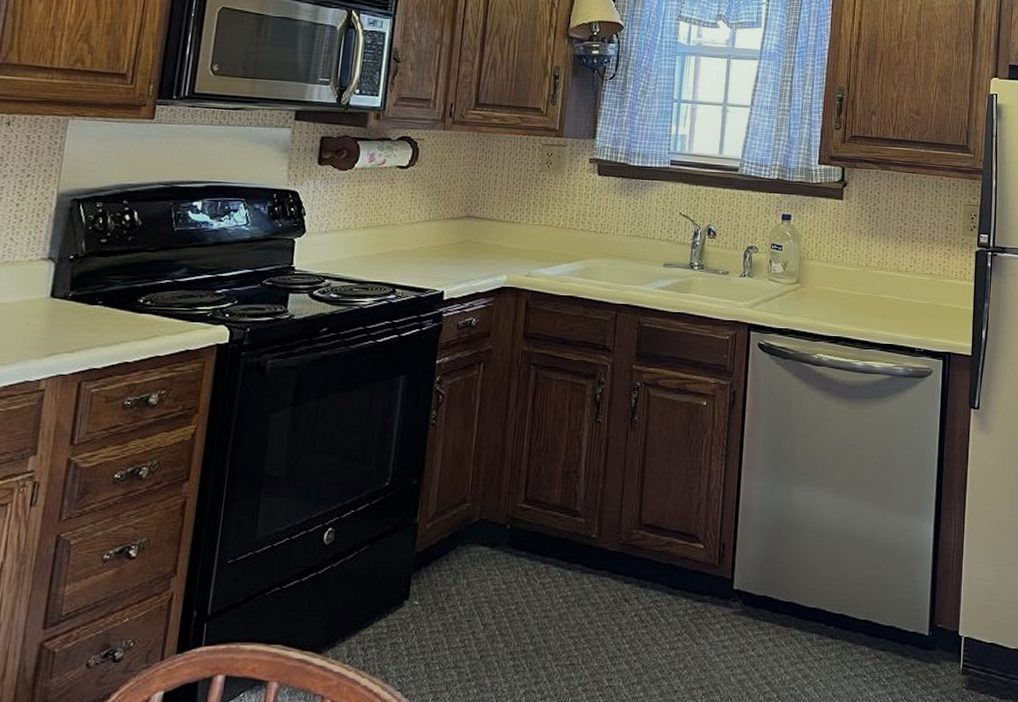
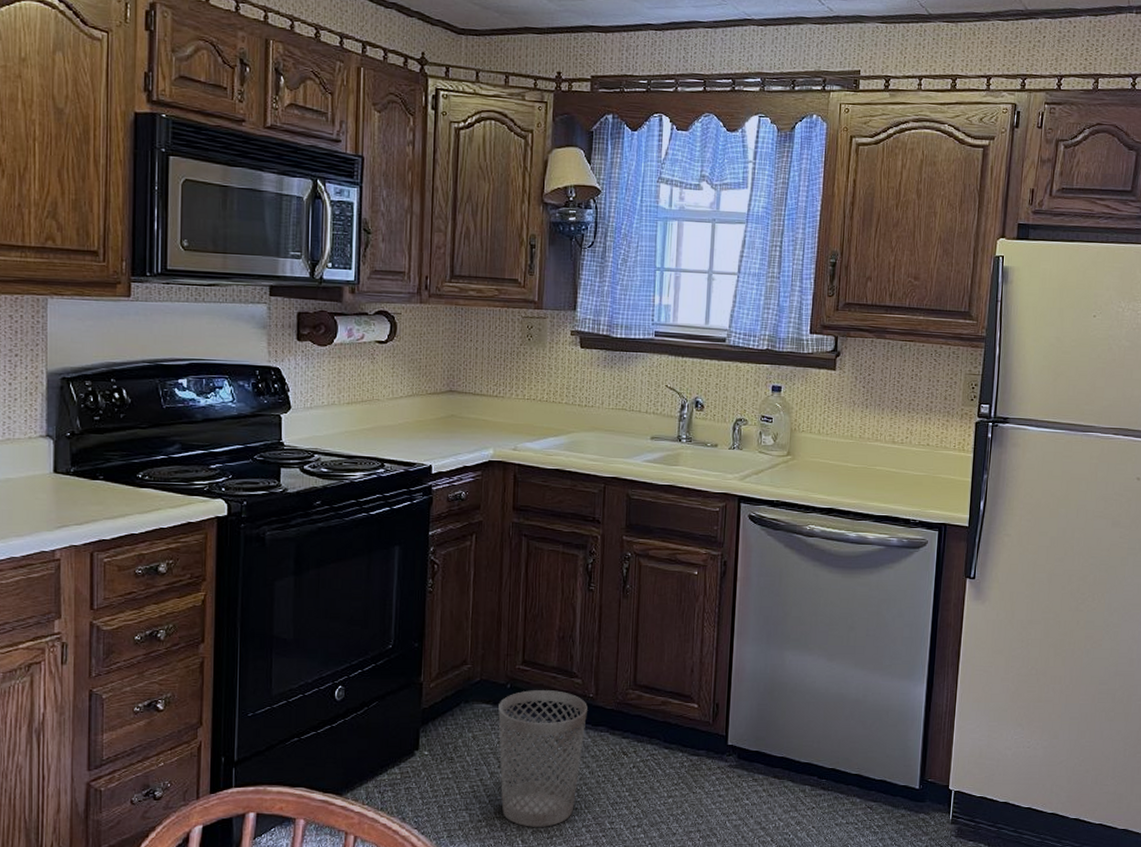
wastebasket: none [493,531,590,687] -> present [498,690,588,827]

